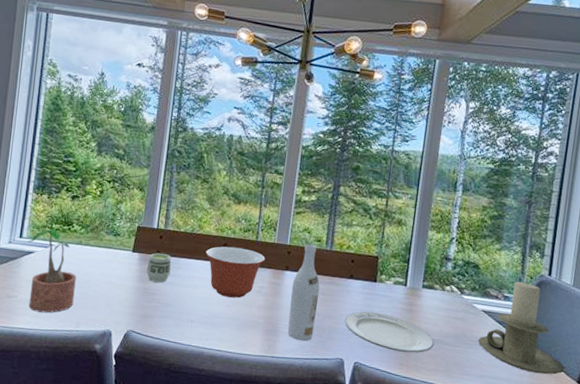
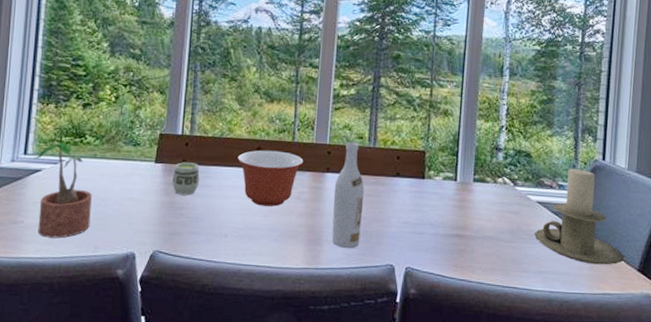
plate: present [344,311,435,354] -> none [393,211,490,253]

